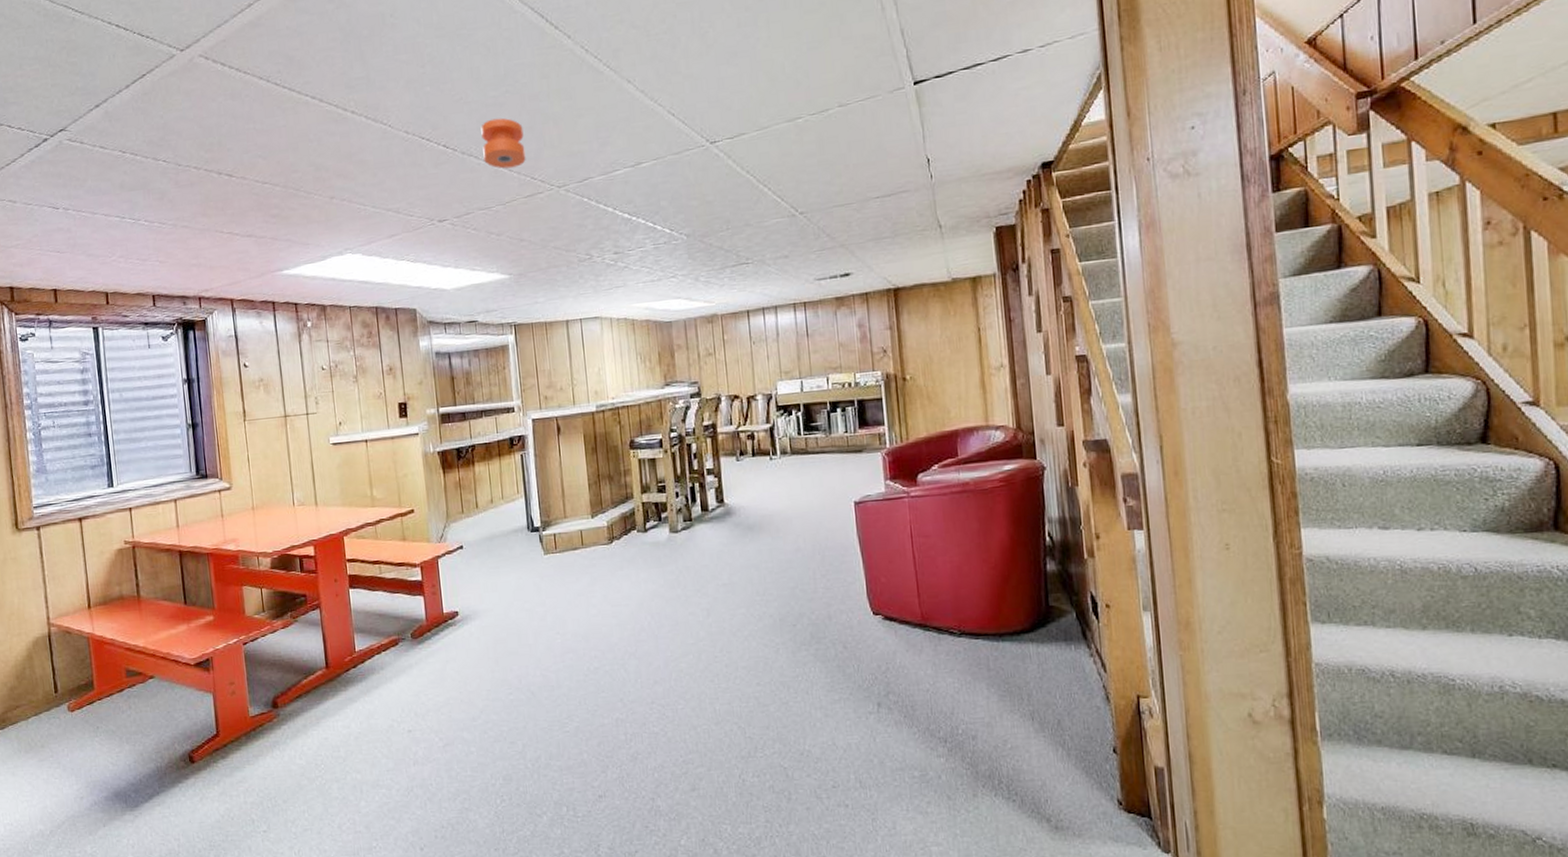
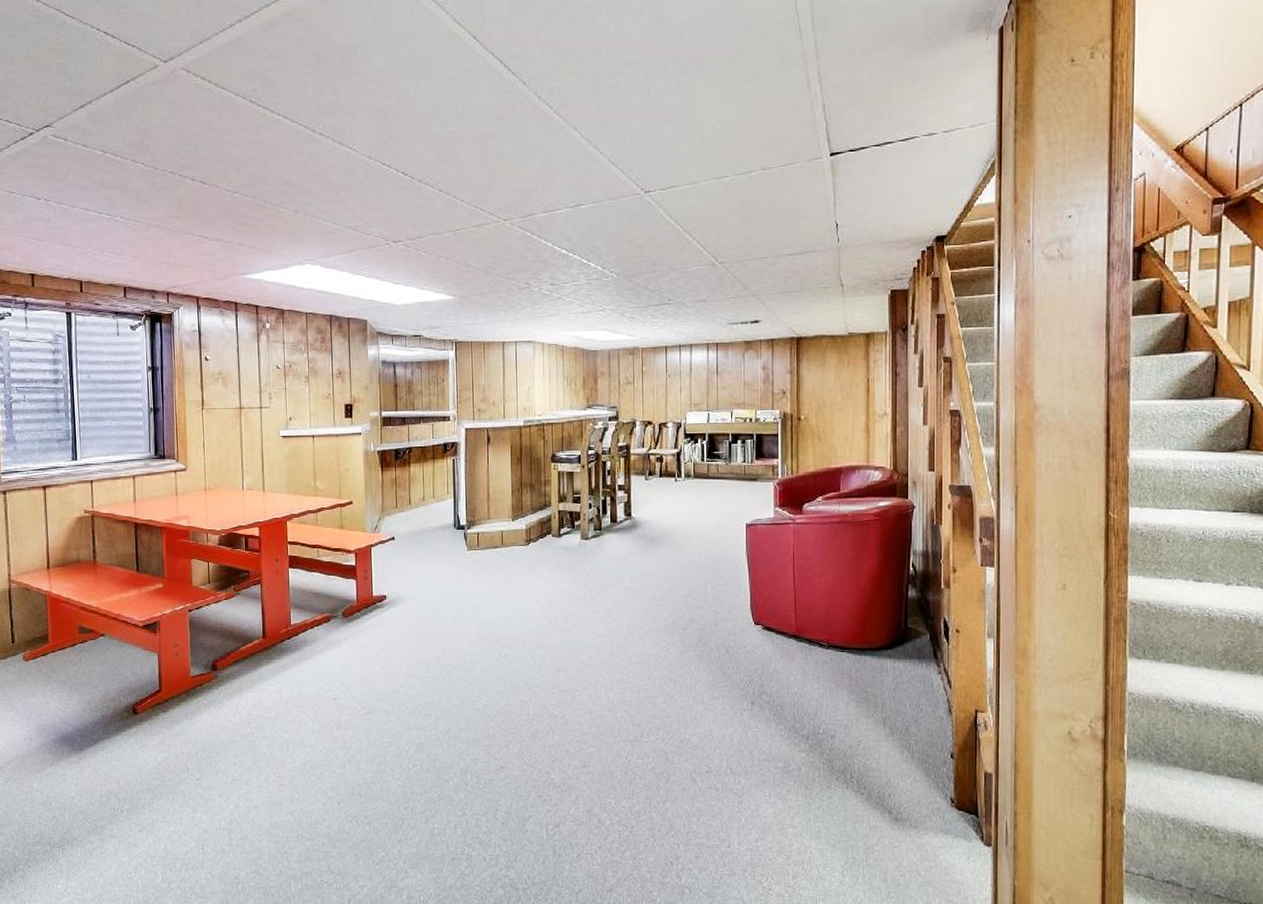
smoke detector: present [481,117,526,169] -> none [438,152,477,199]

